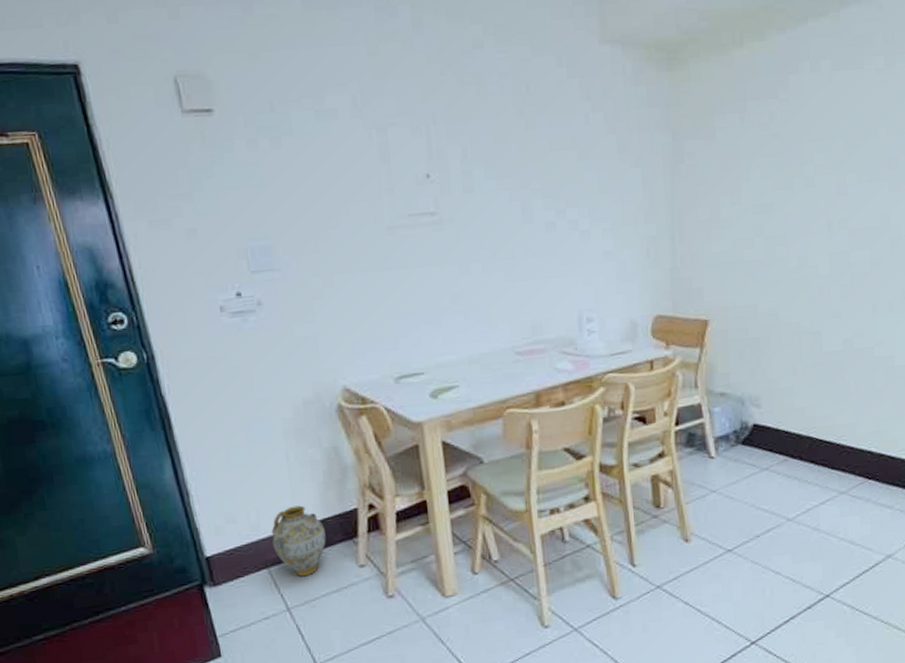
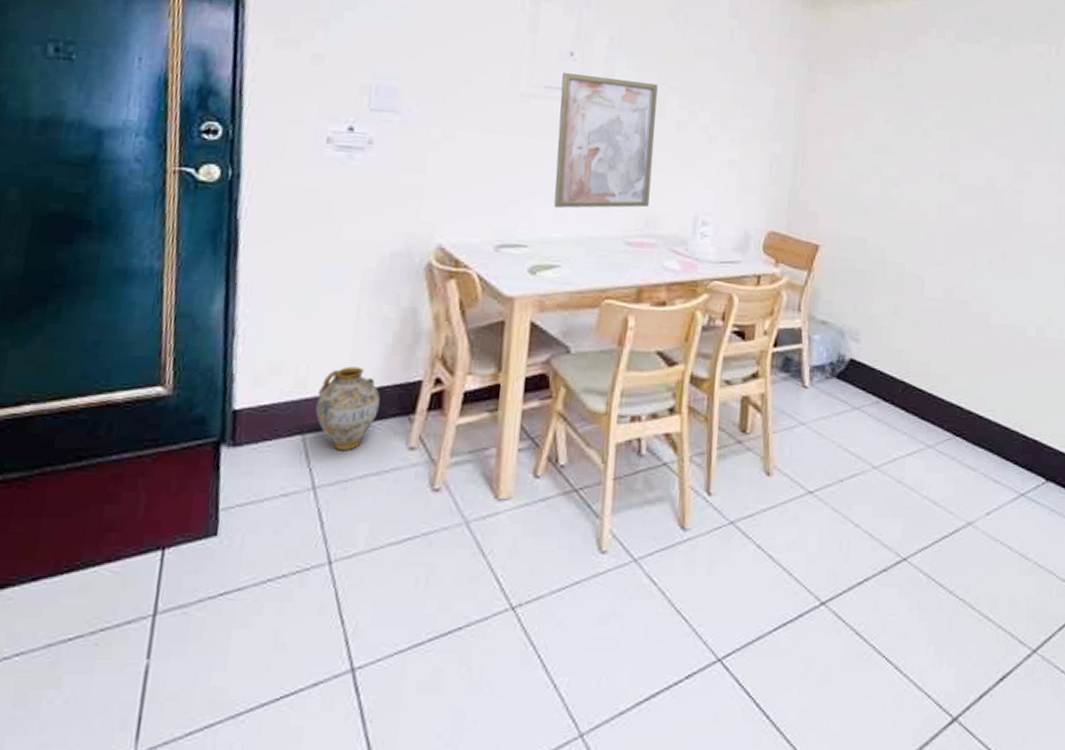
wall art: none [423,189,532,333] -> present [554,73,658,209]

